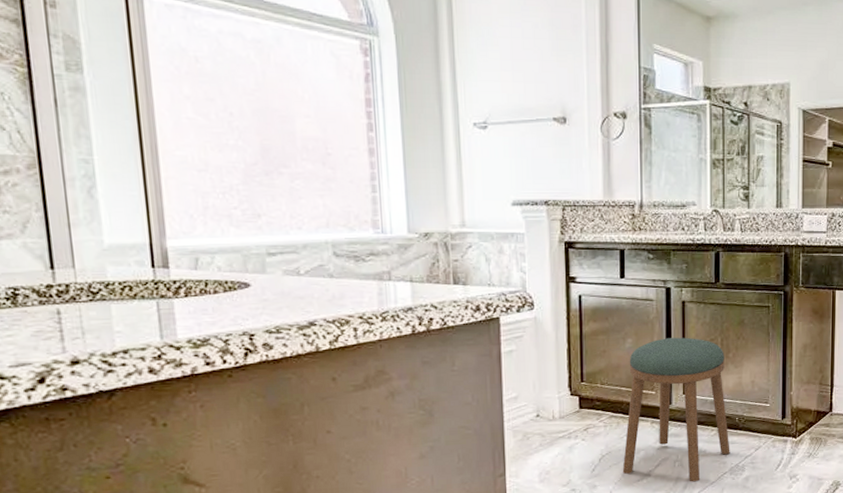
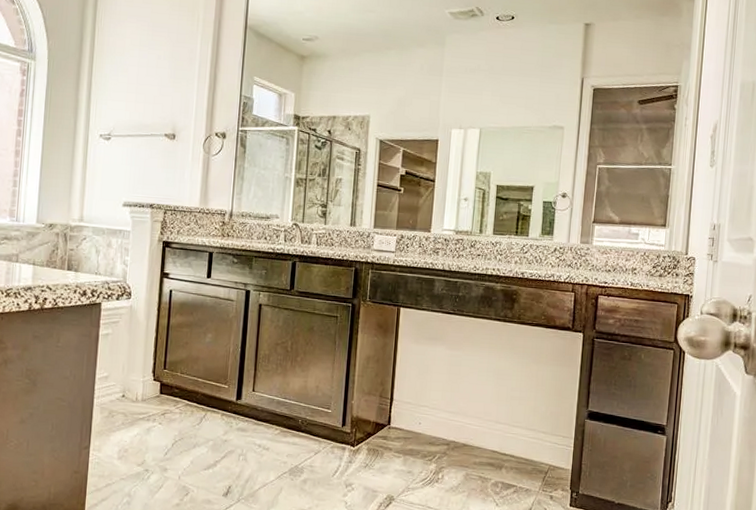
stool: present [622,337,730,482] -> none [191,336,293,478]

